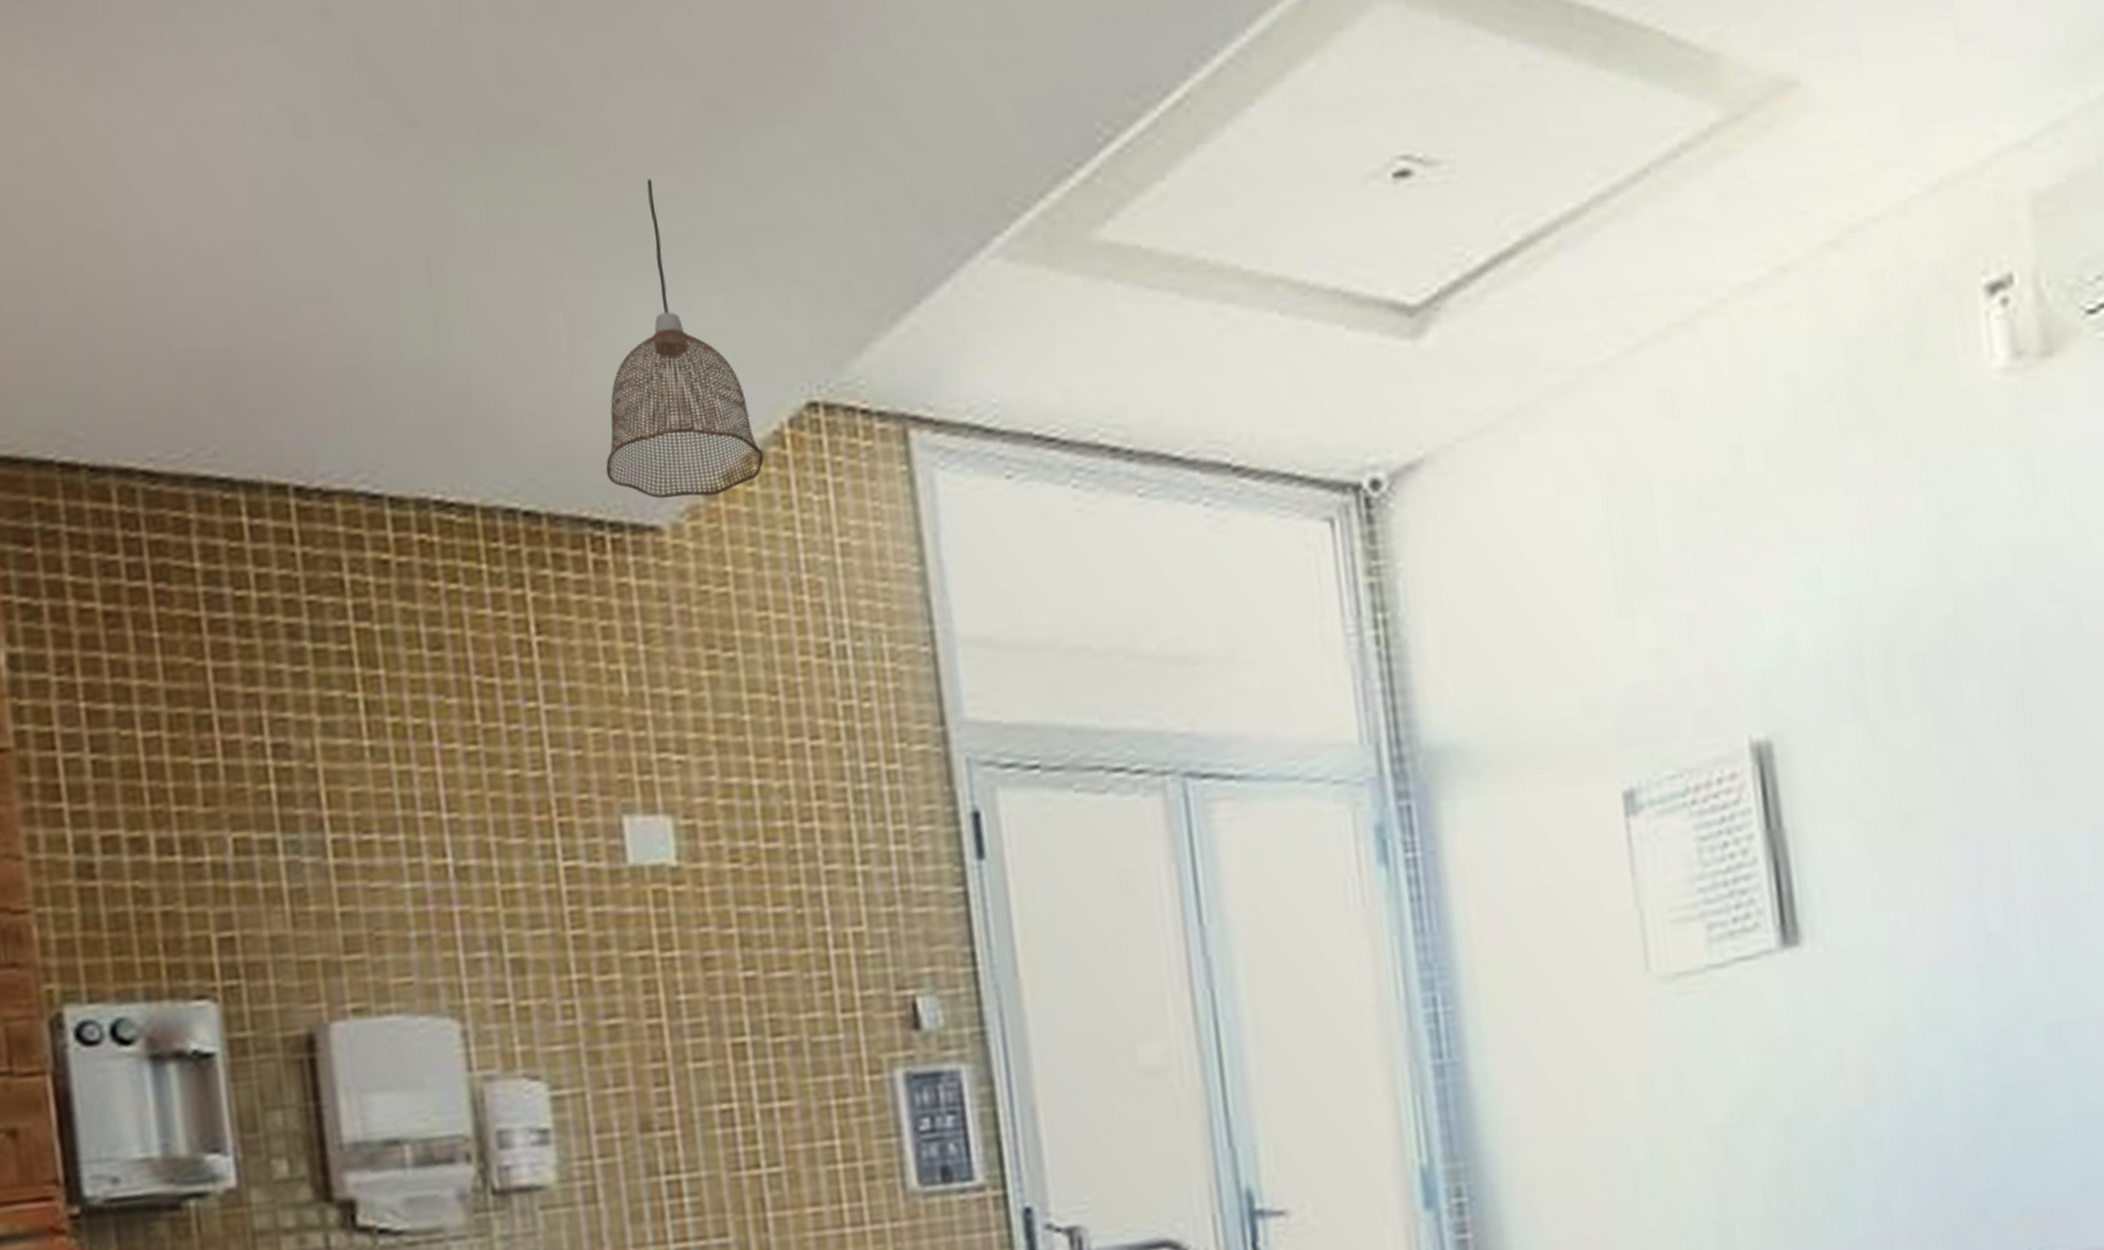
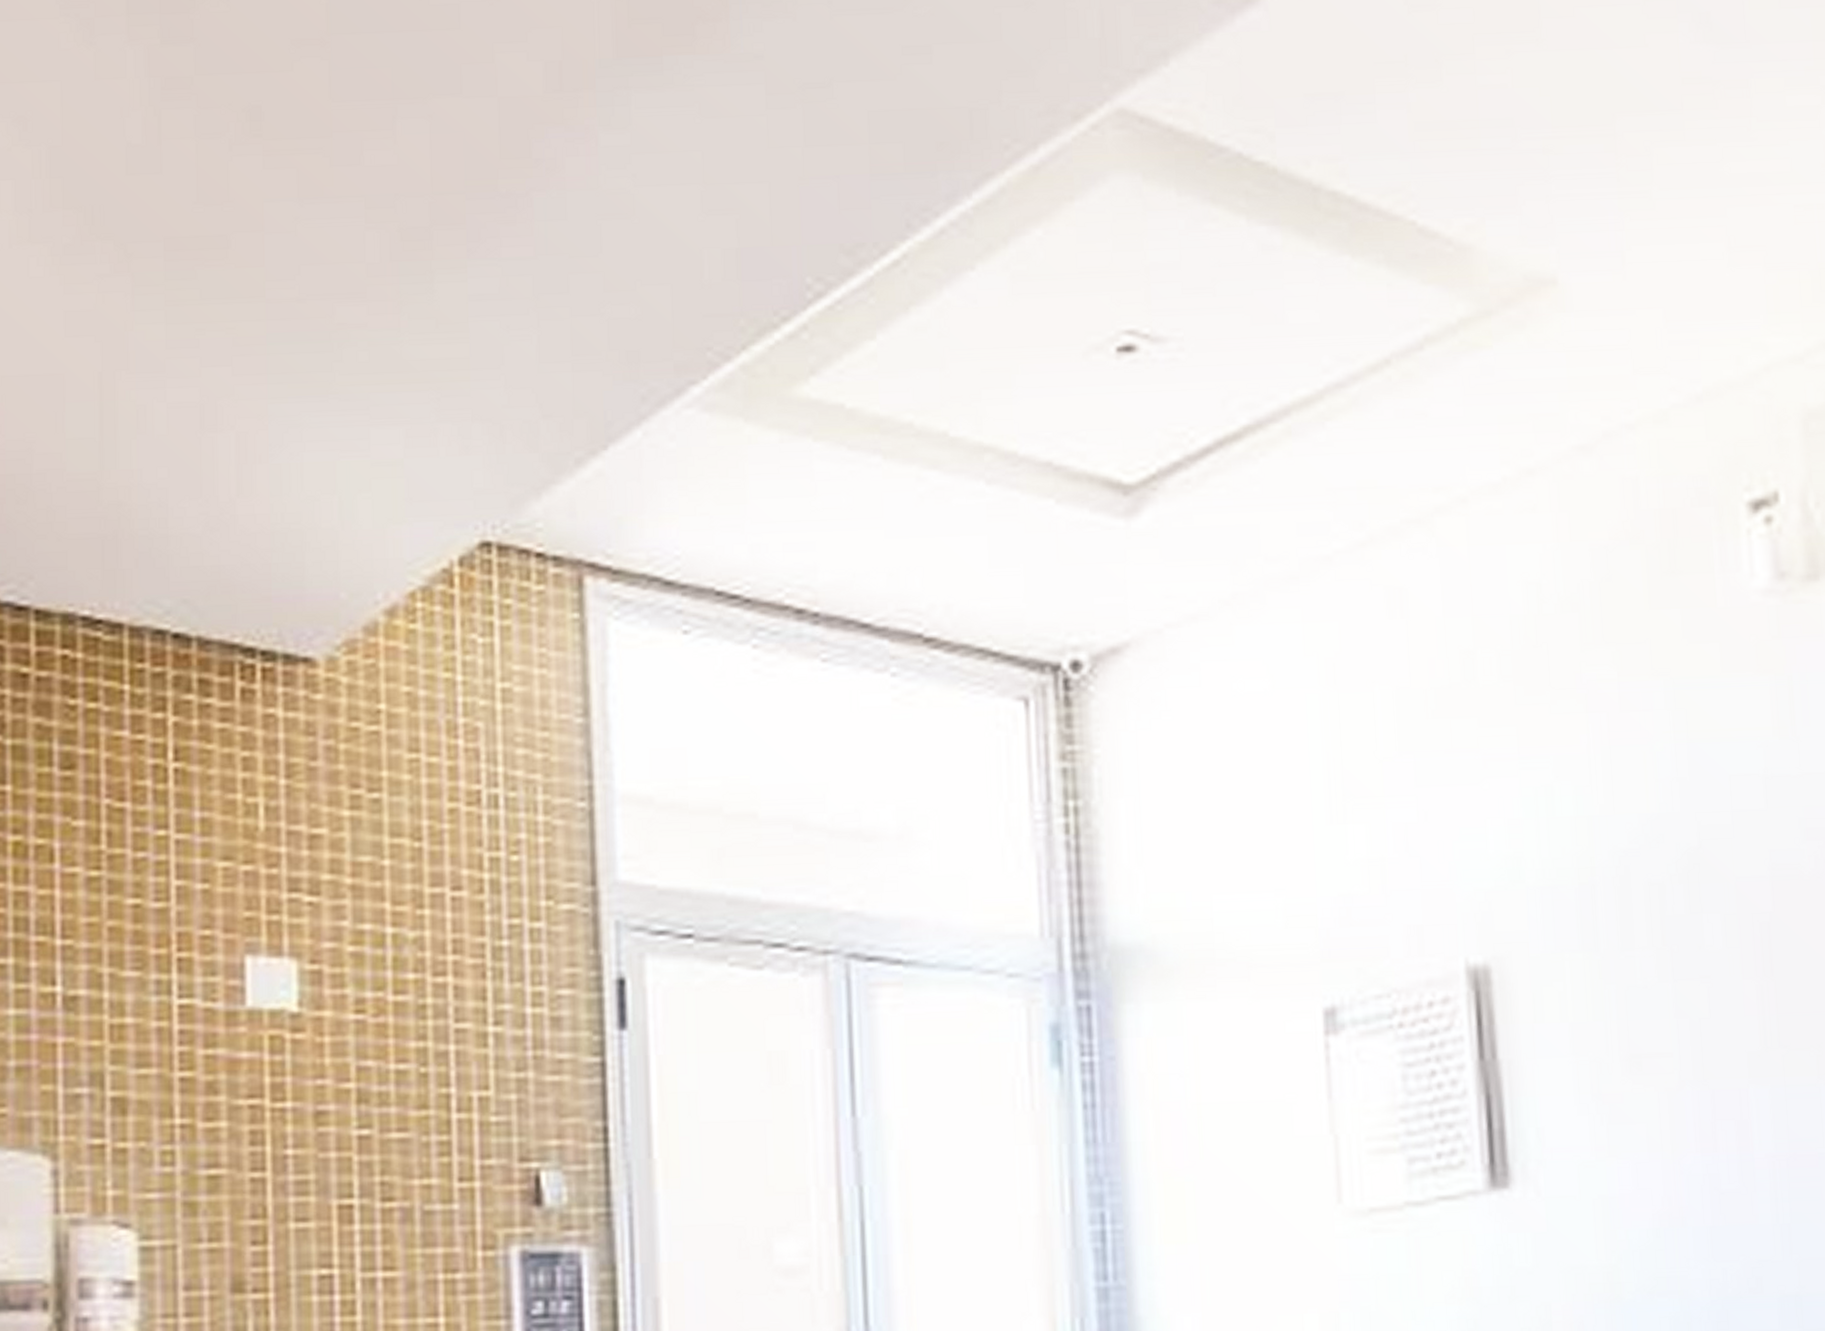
pendant lamp: present [605,179,765,499] -> none [263,306,430,631]

